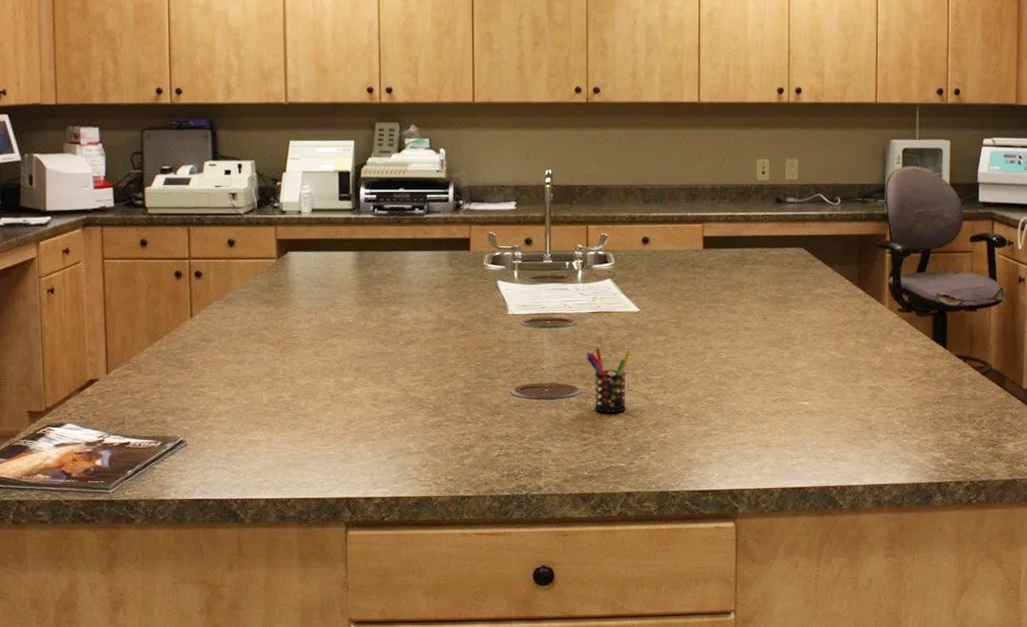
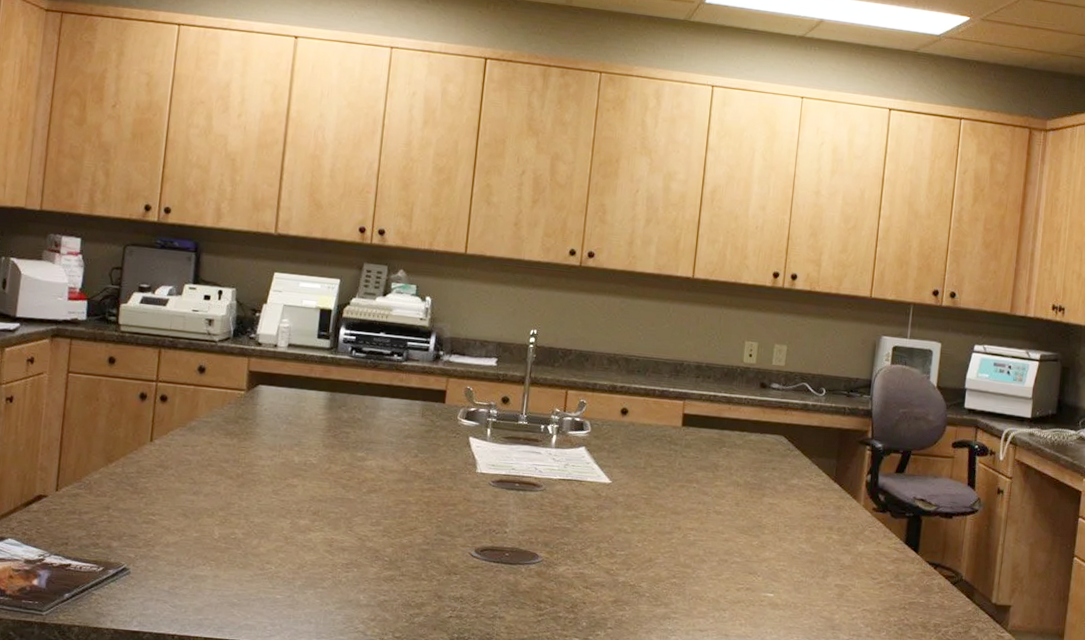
pen holder: present [586,347,630,414] -> none [551,515,597,586]

